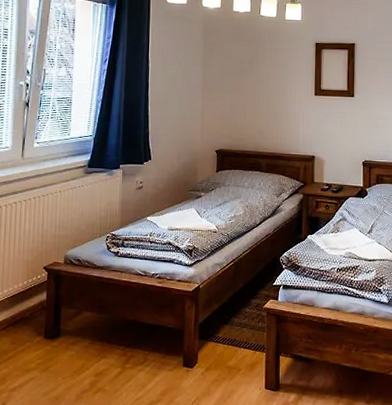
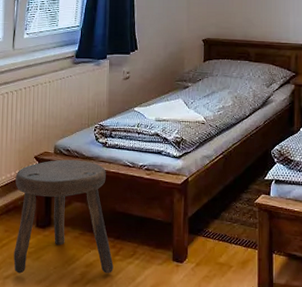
stool: none [20,269,124,386] -> present [14,159,114,274]

